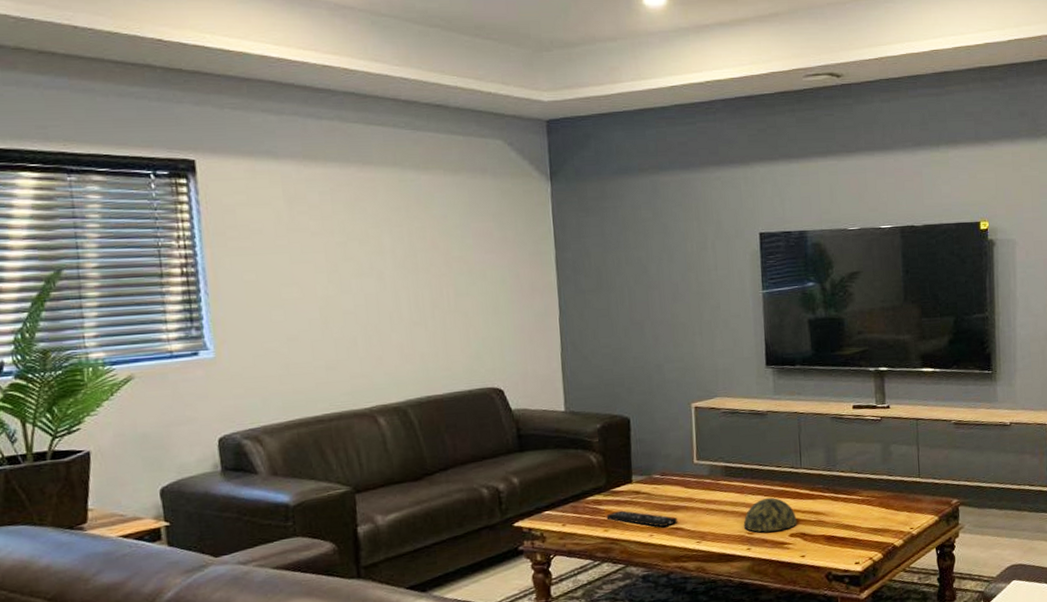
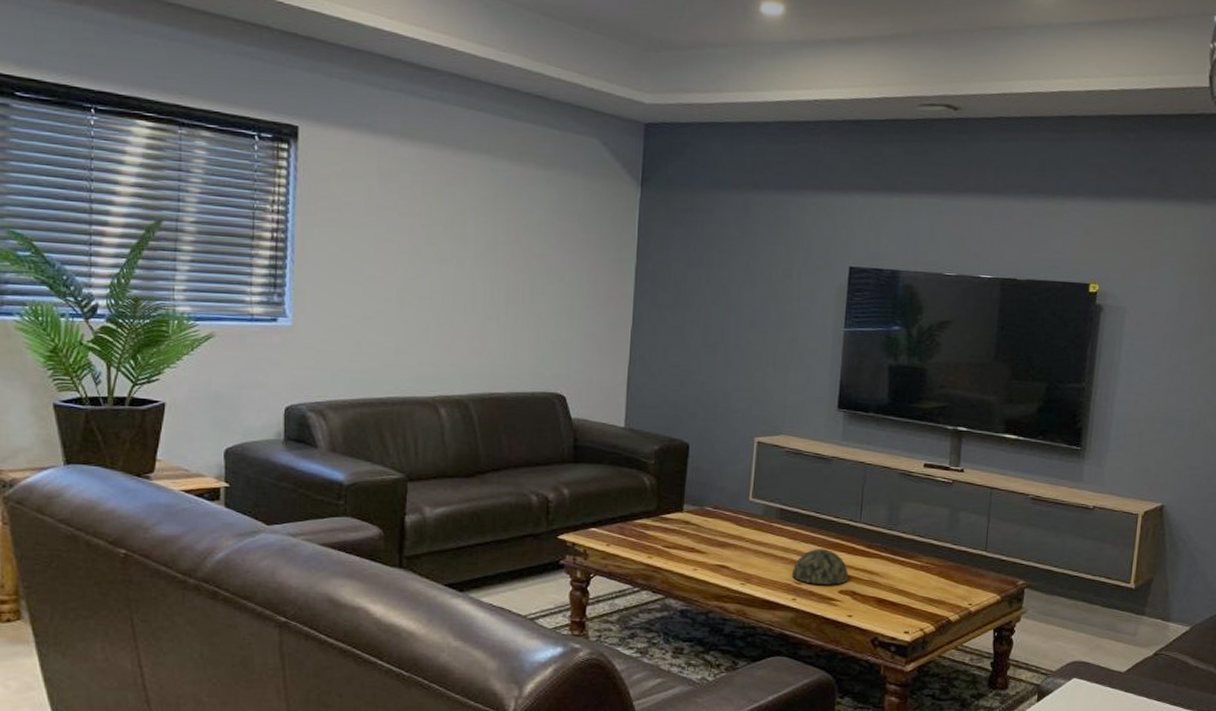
remote control: present [606,510,678,528] -> none [652,539,725,563]

